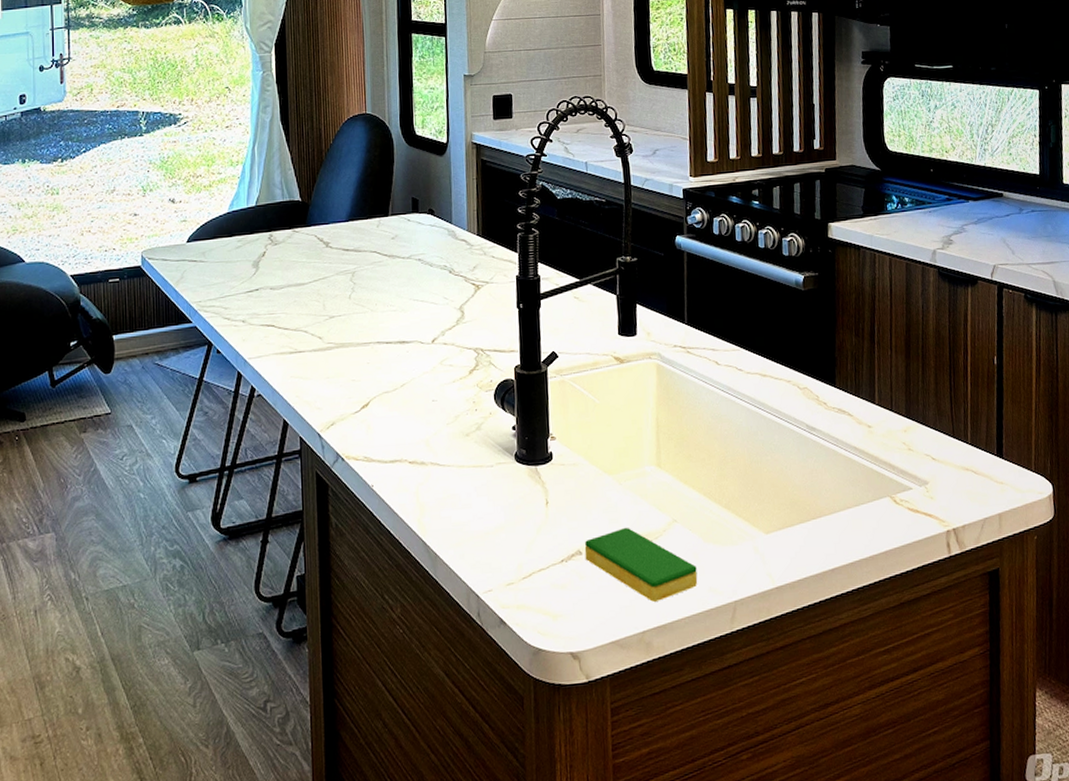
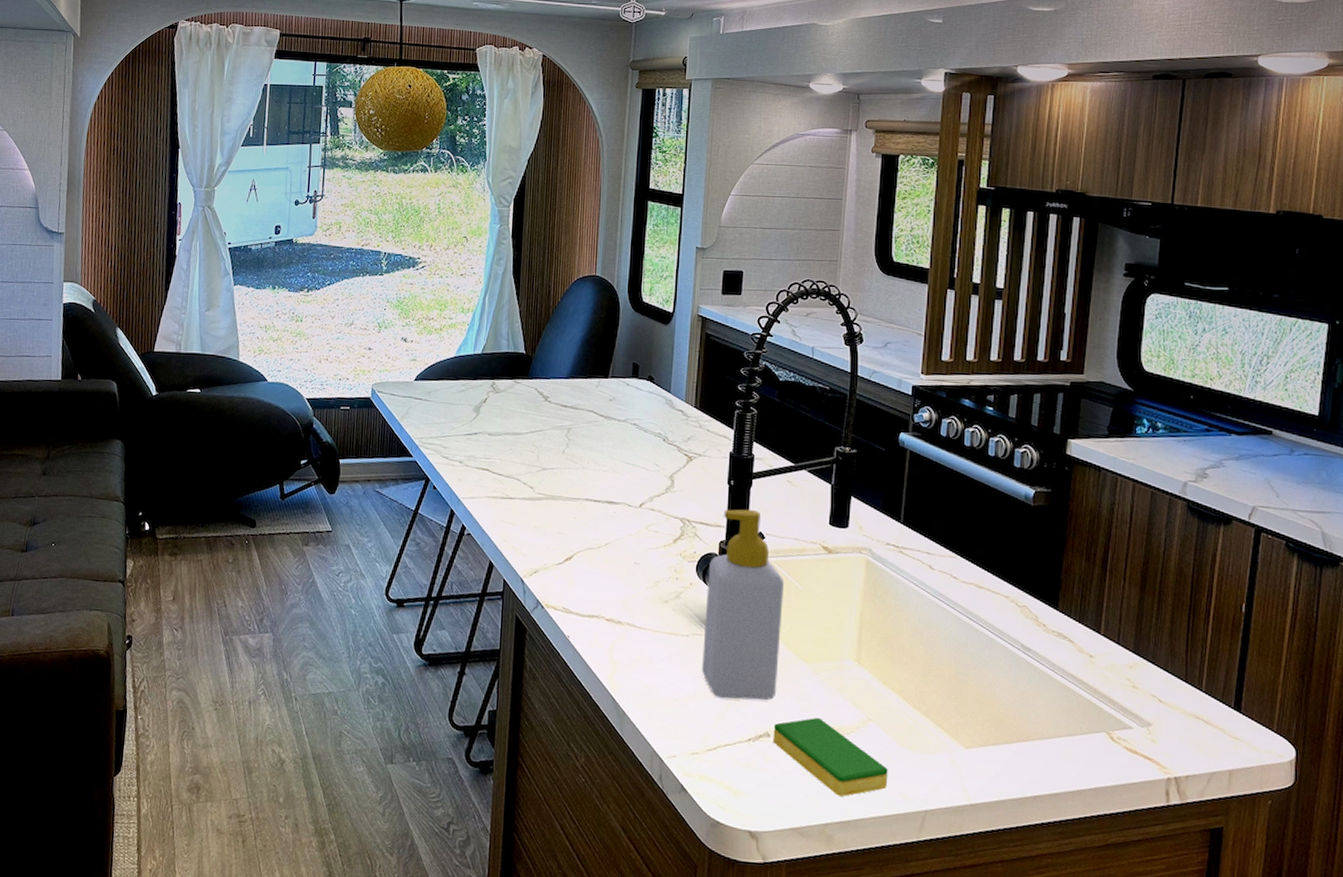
soap bottle: none [506,330,584,524] -> present [702,509,785,700]

